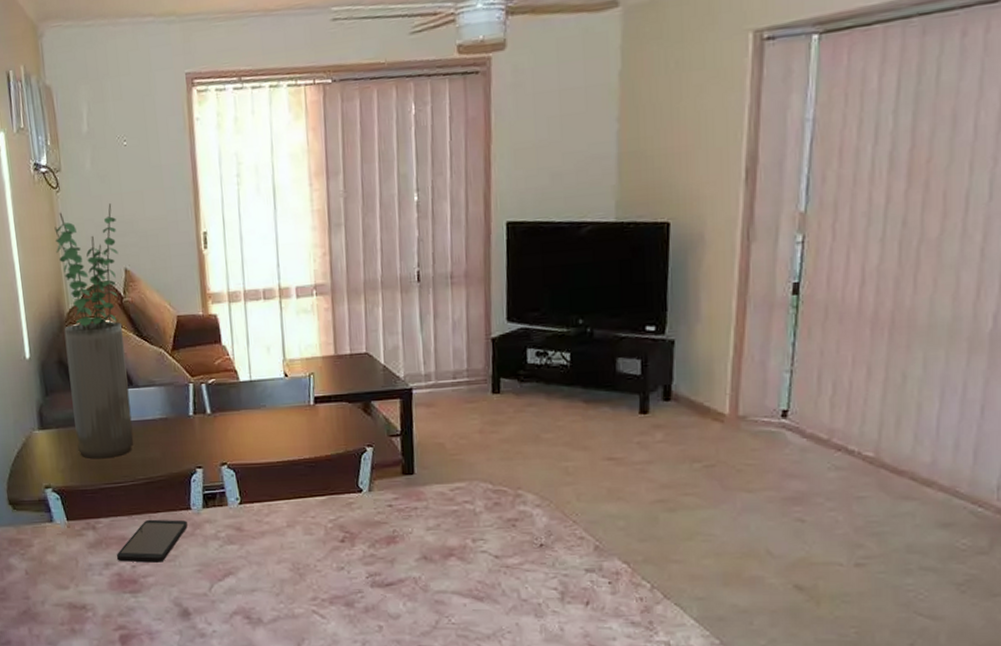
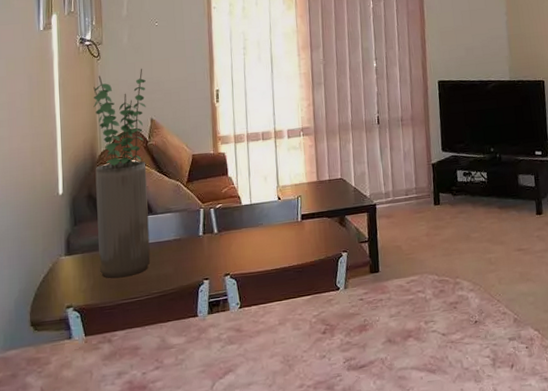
phone: present [117,519,189,563] -> none [129,326,195,370]

